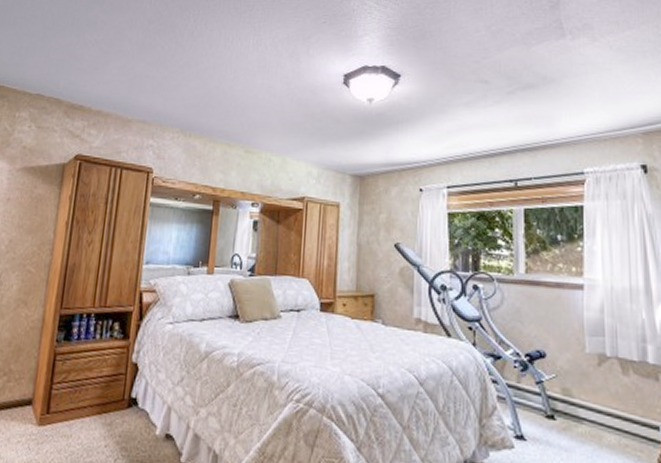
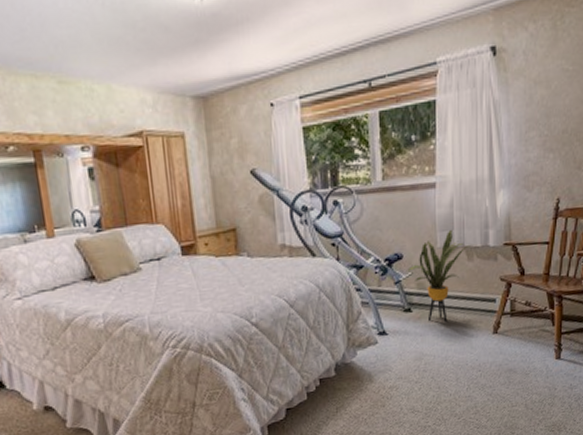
house plant: none [550,335,629,443] -> present [407,229,473,323]

